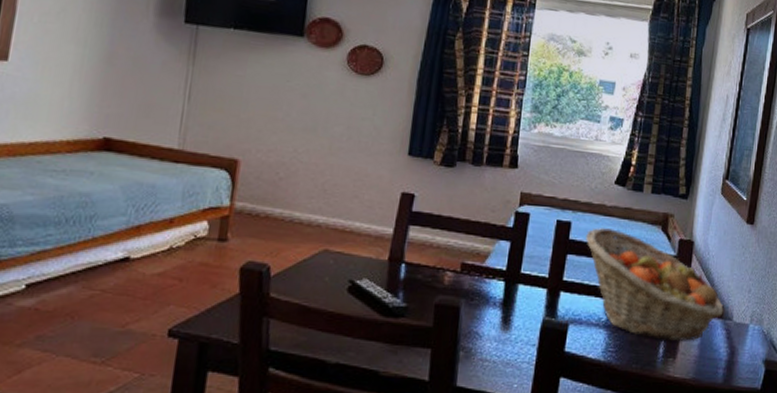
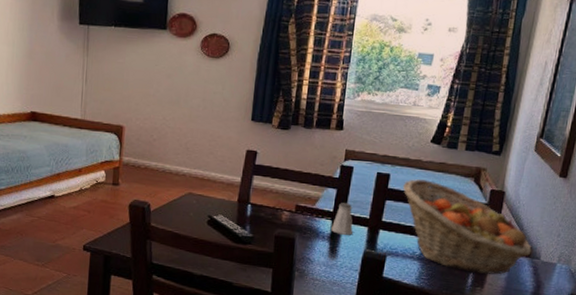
saltshaker: none [504,259,530,300] -> present [331,203,353,235]

